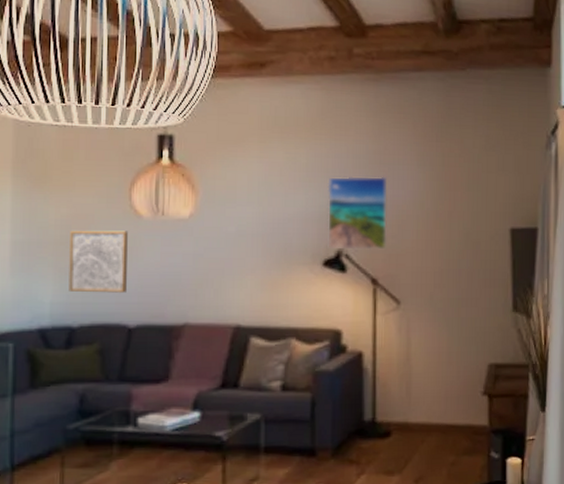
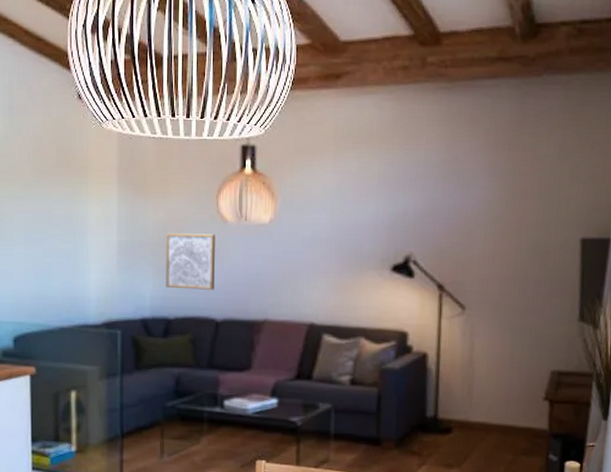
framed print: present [327,176,388,250] -> none [396,185,457,257]

